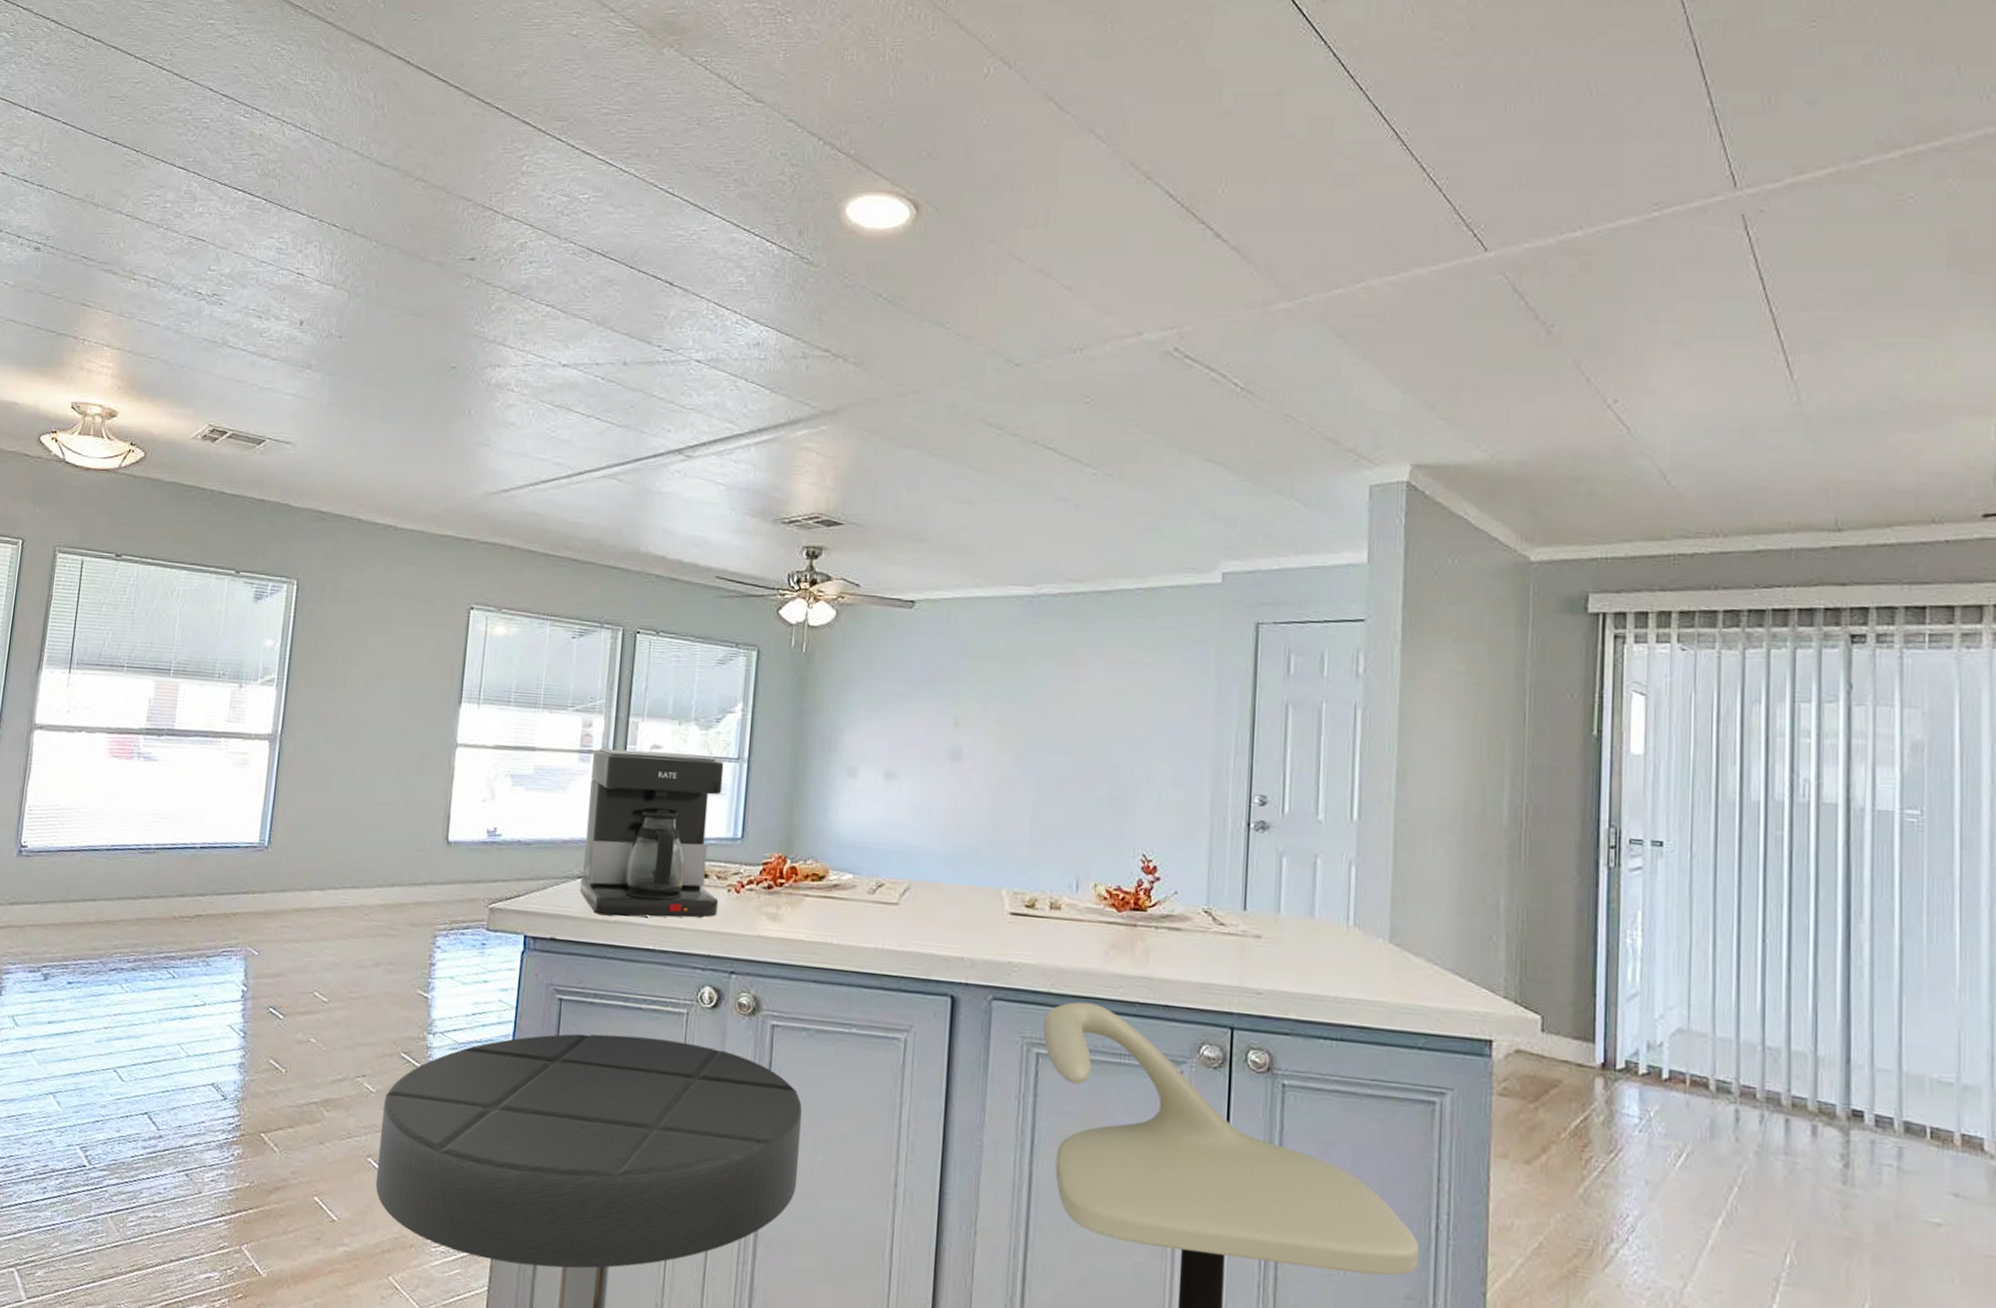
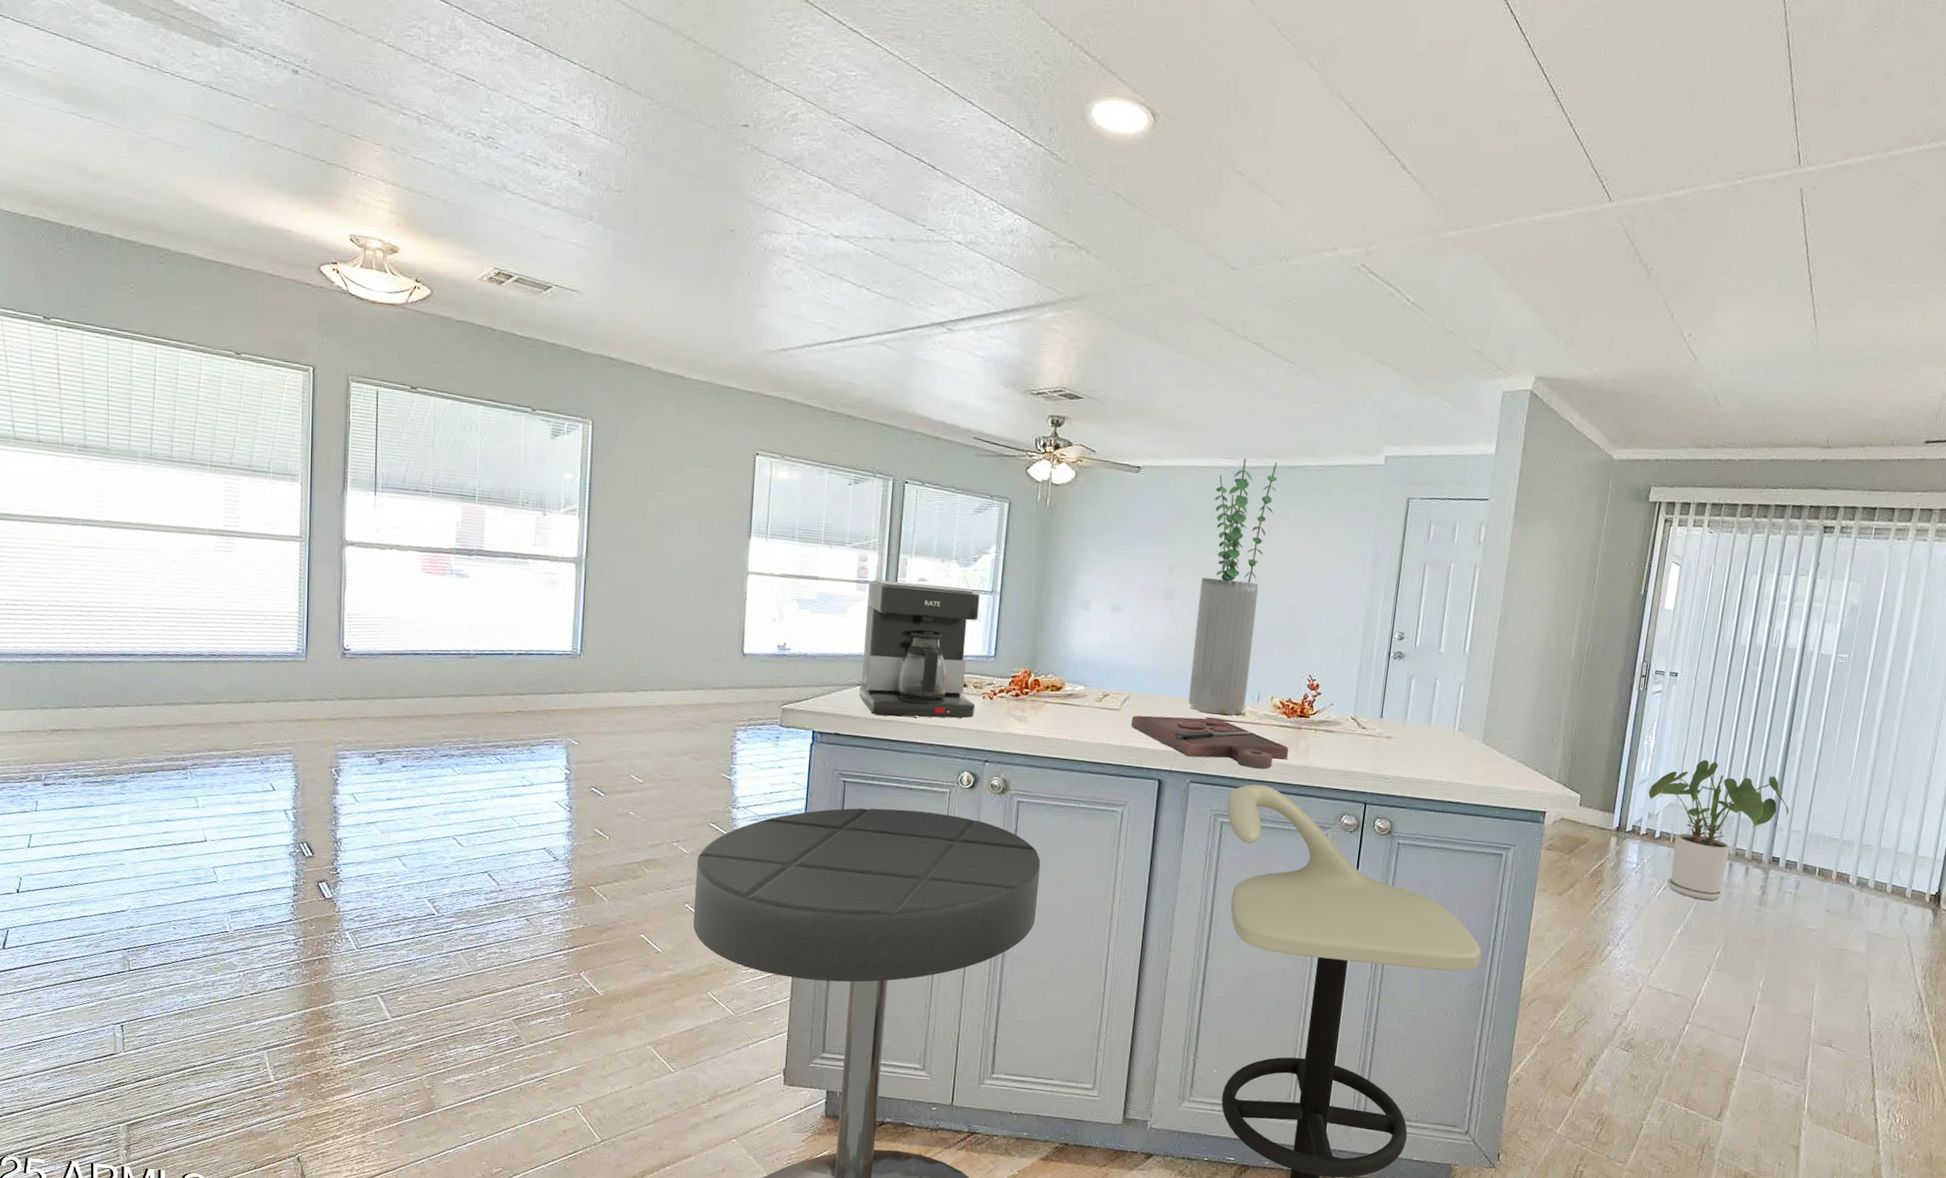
cutting board: none [914,911,1121,982] -> present [1131,715,1288,770]
vase: none [985,584,1086,910] -> present [1188,458,1278,716]
house plant: none [1643,964,1866,1176] -> present [1648,759,1789,901]

